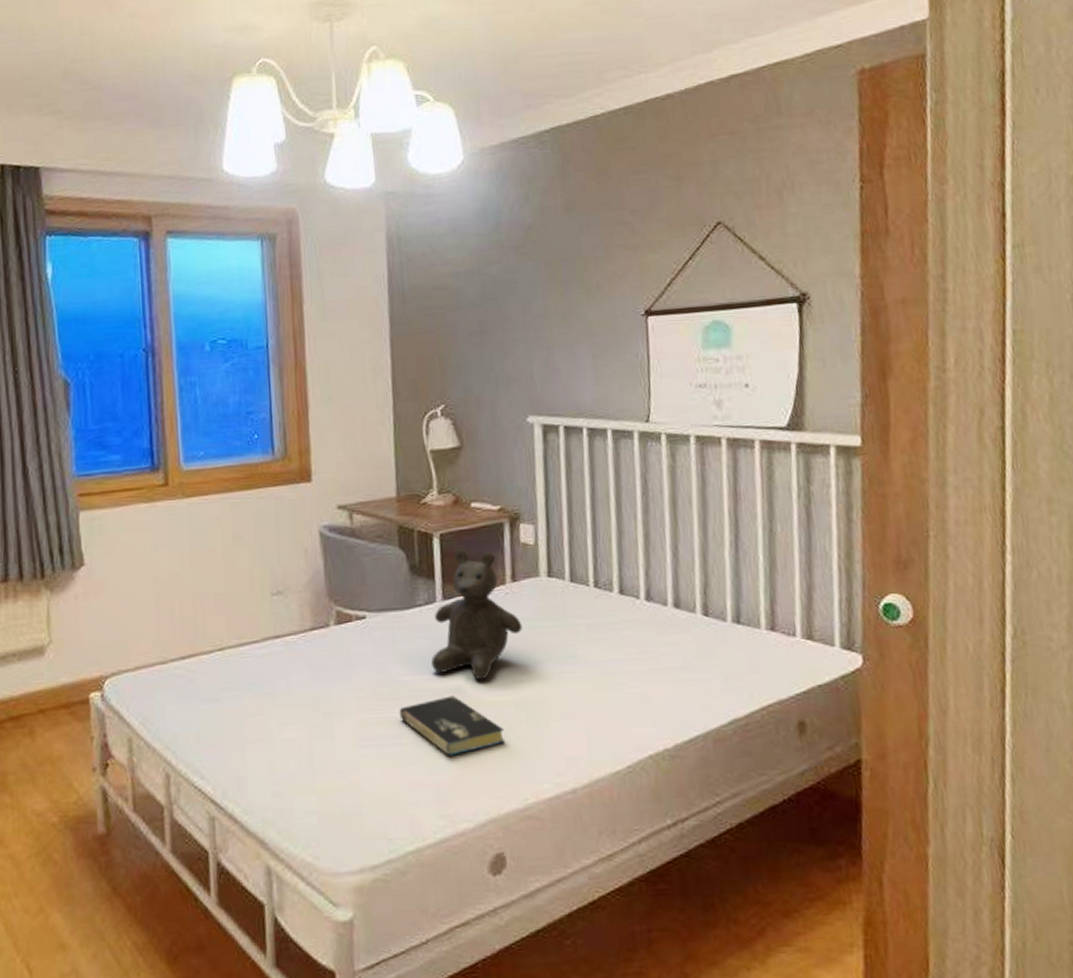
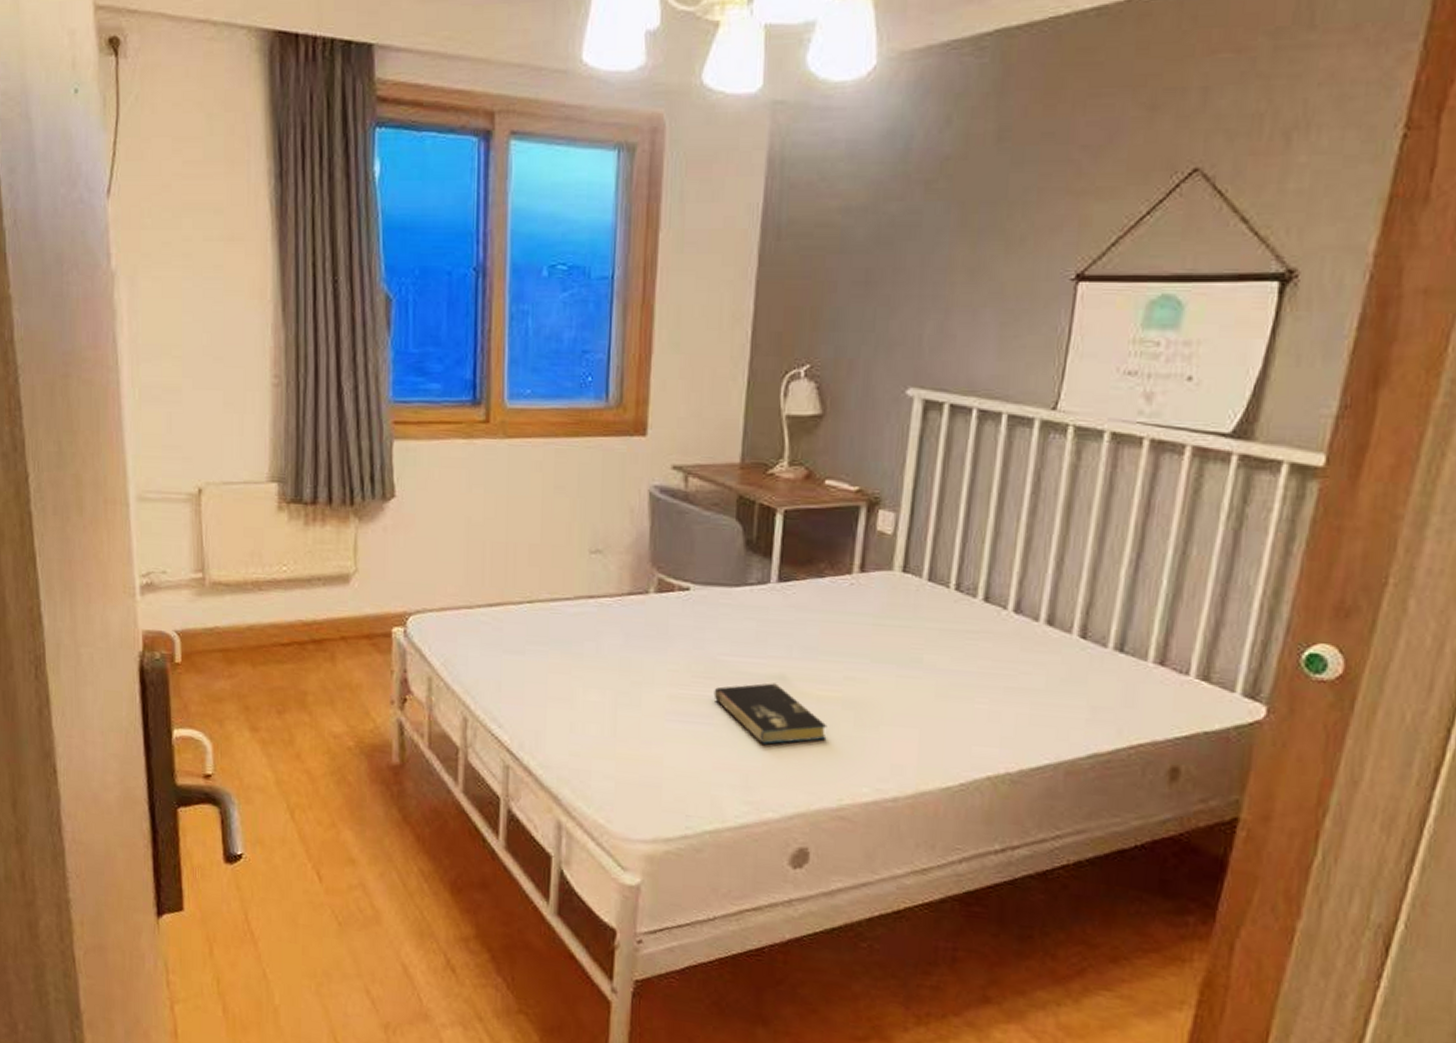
teddy bear: present [431,549,522,681] -> none [756,529,864,672]

